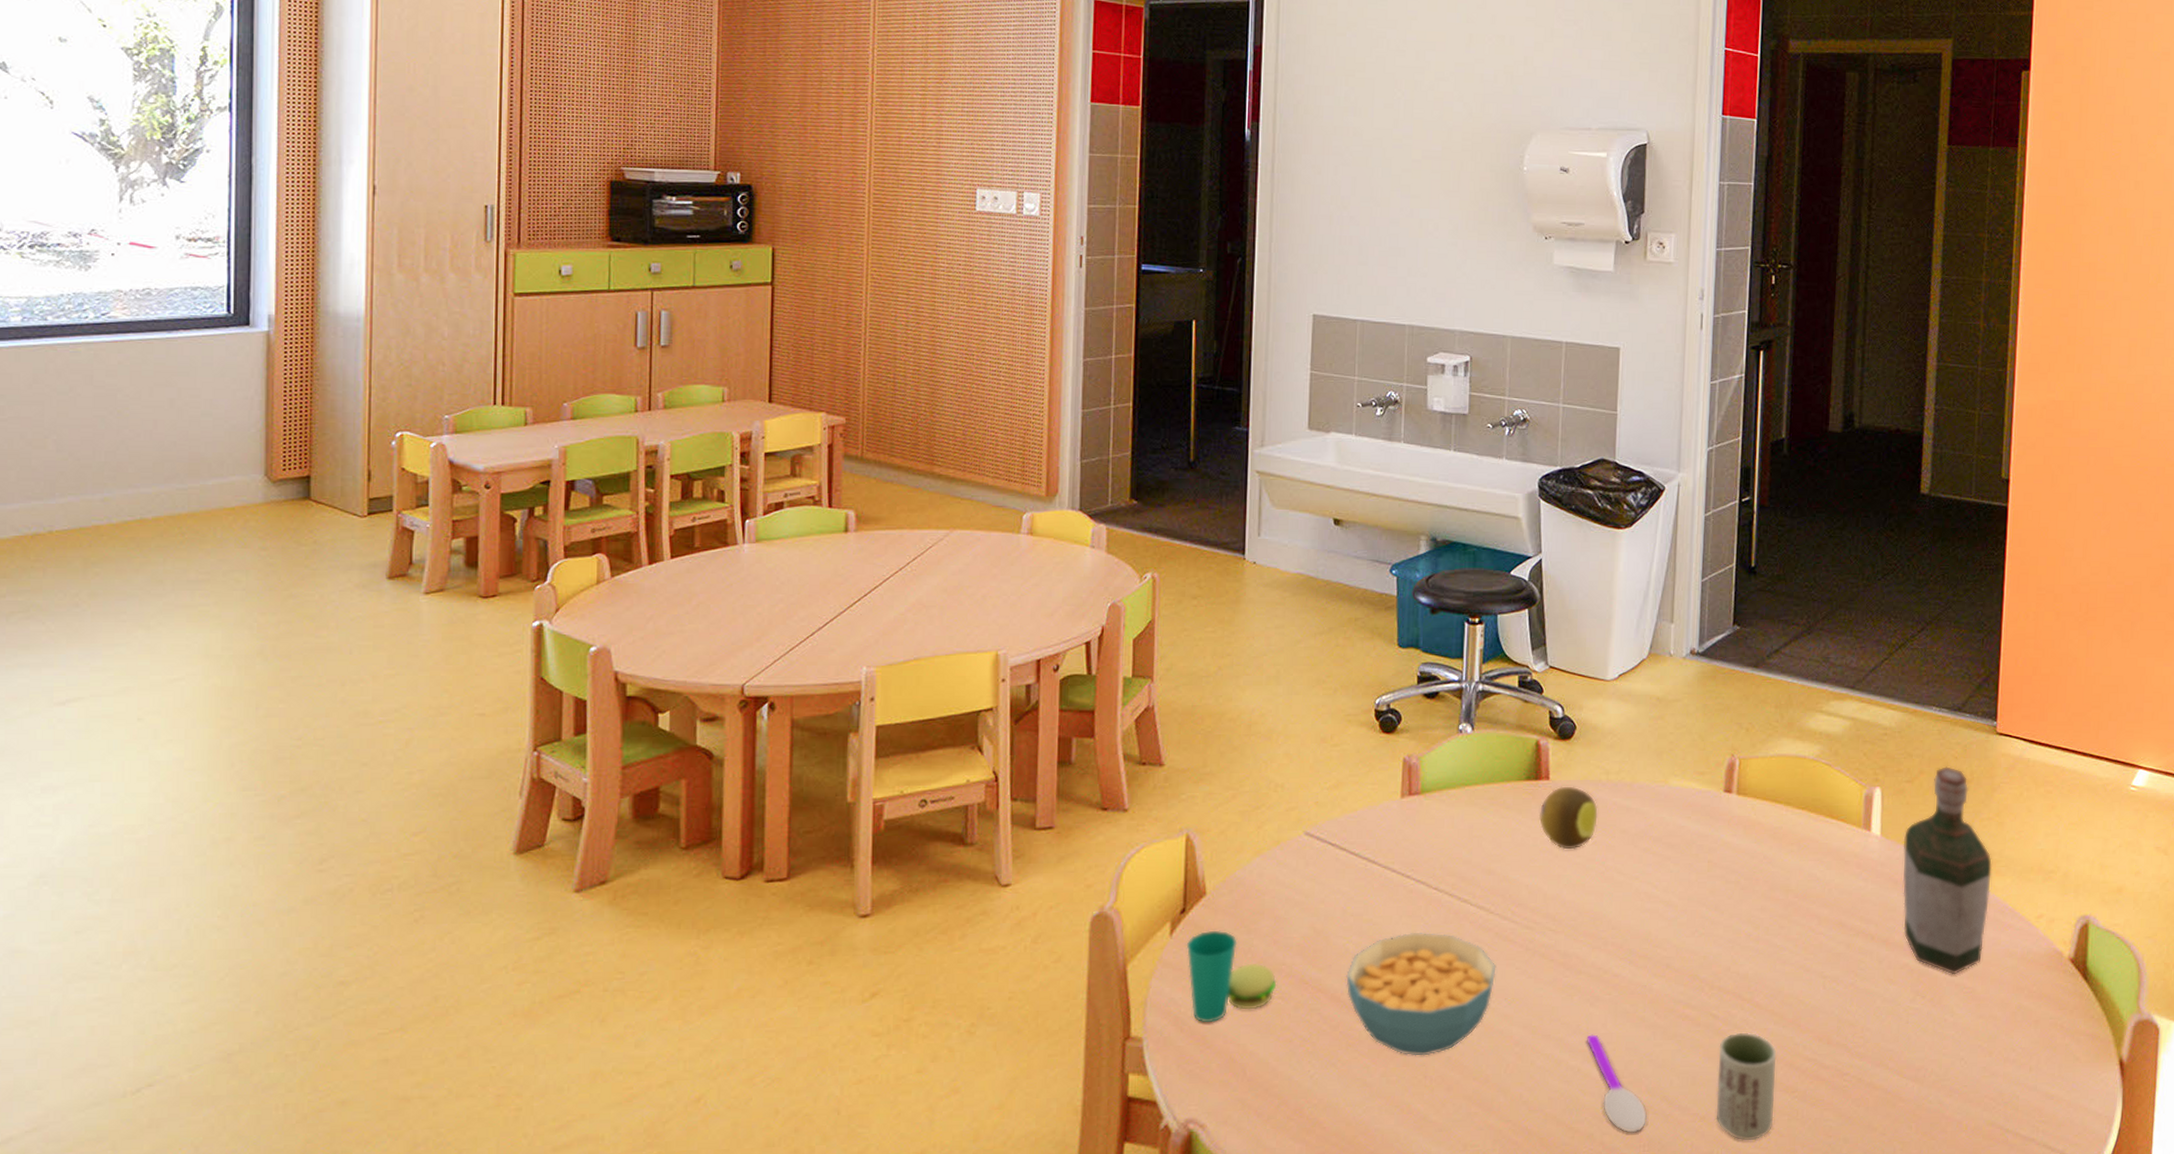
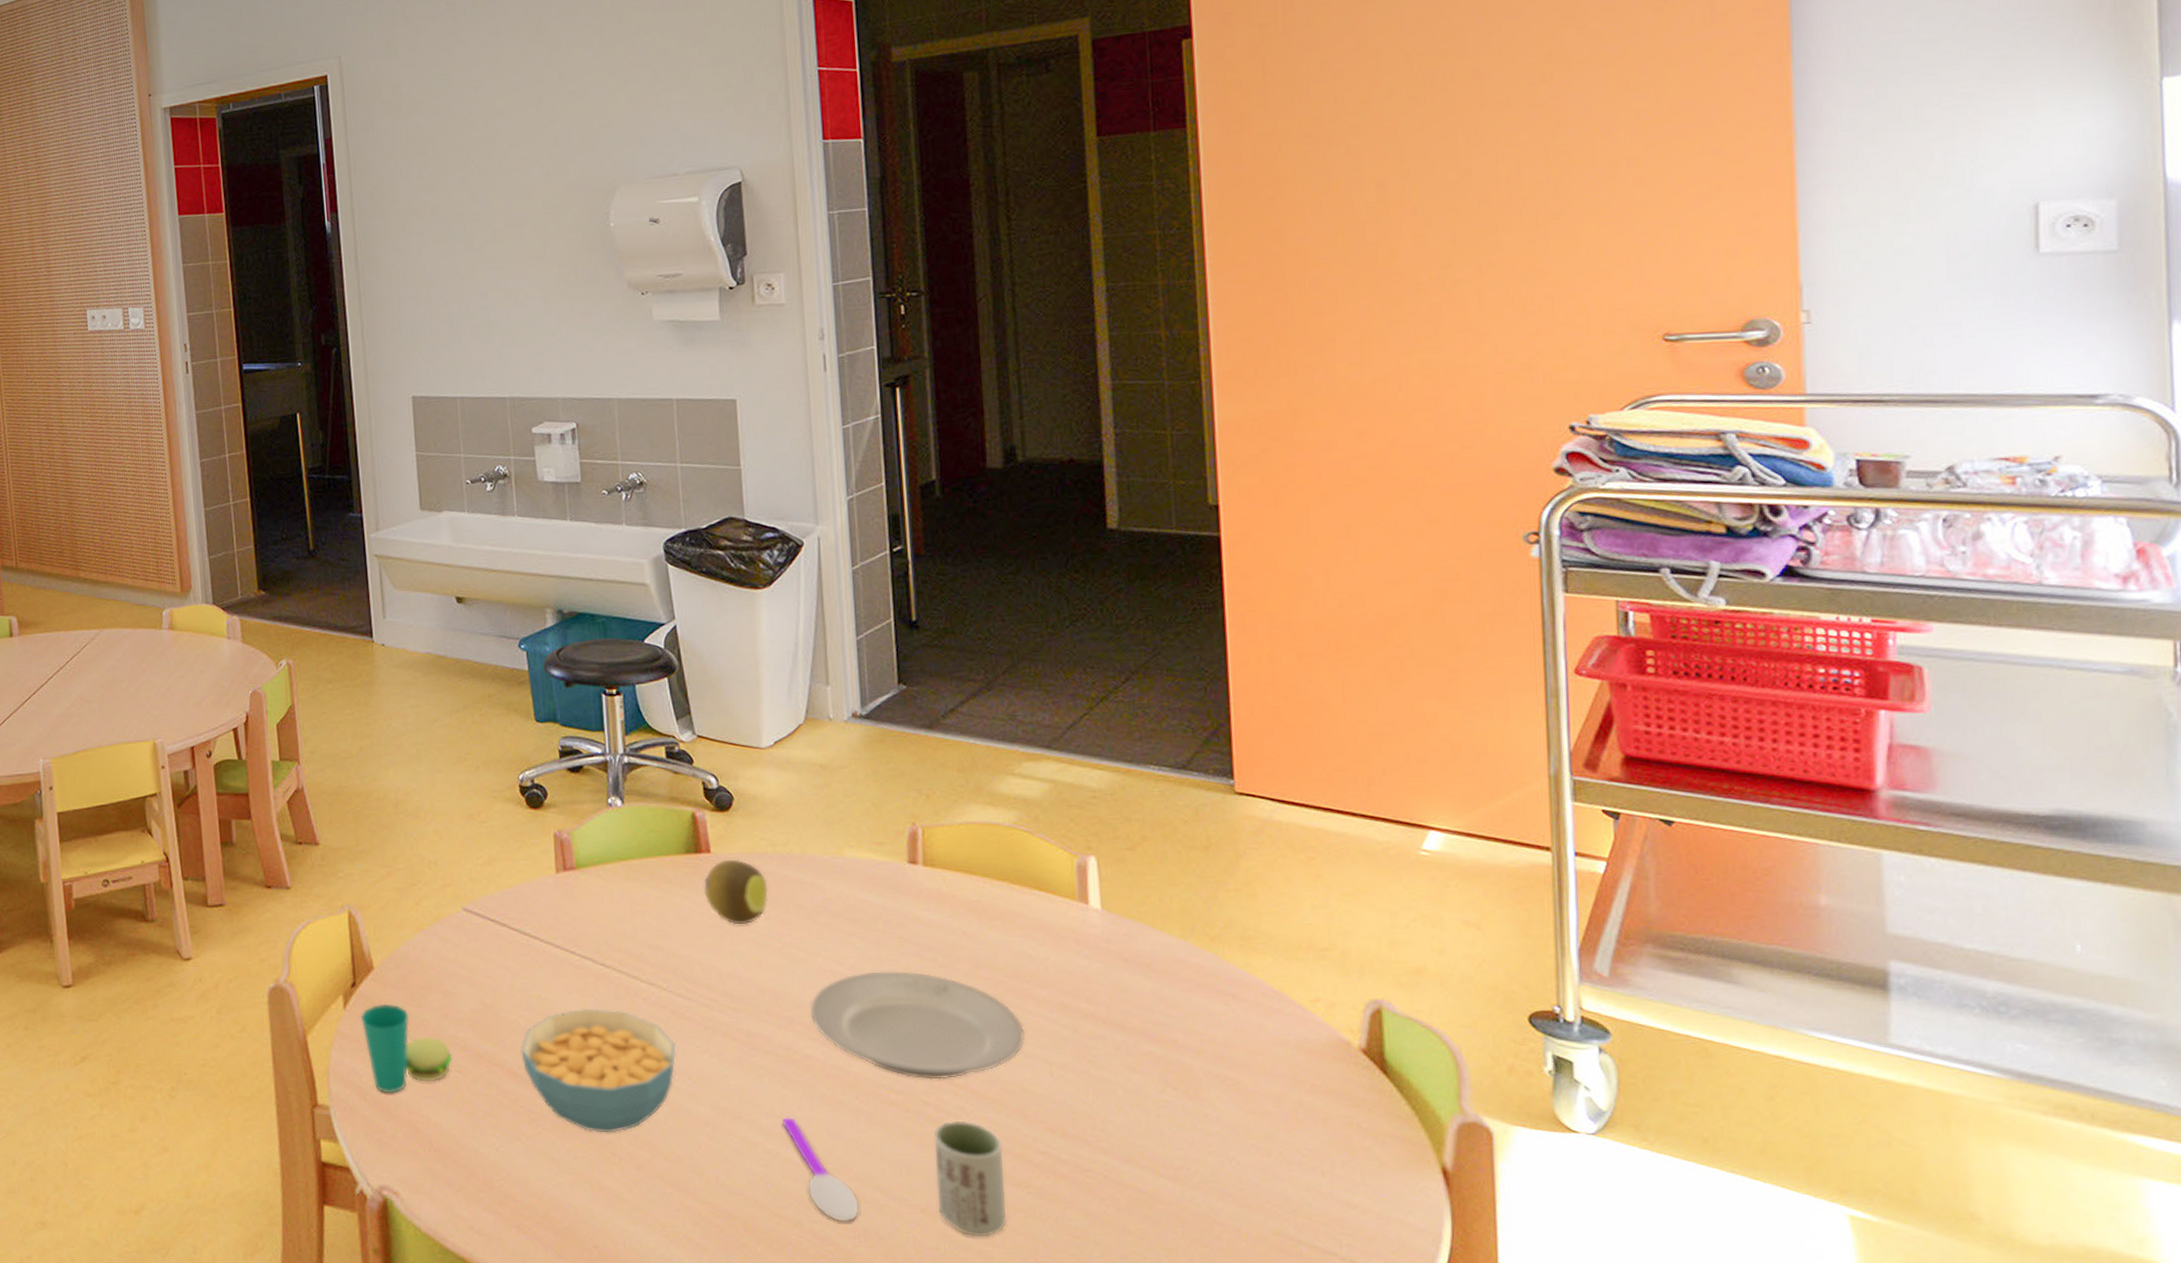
plate: none [1623,893,1807,995] -> present [810,971,1026,1080]
bottle: present [1903,766,1992,975] -> none [1131,831,1248,1064]

